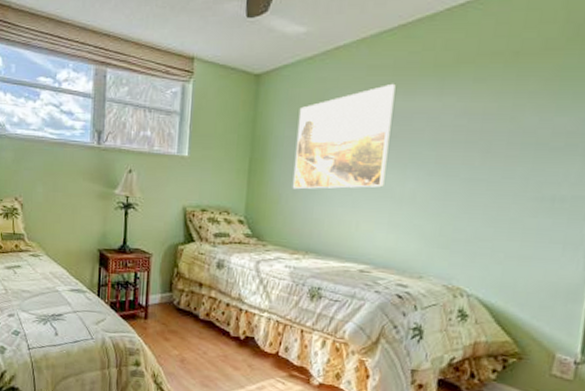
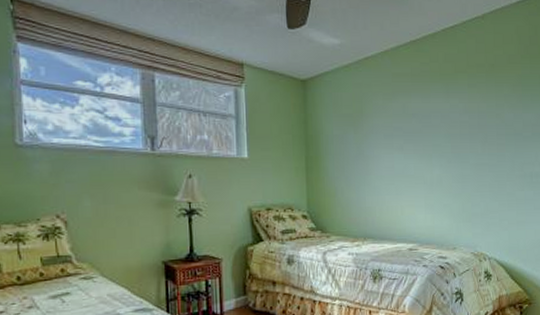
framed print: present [292,83,396,190] -> none [343,88,417,183]

